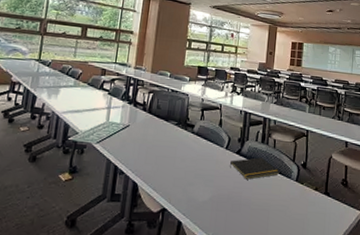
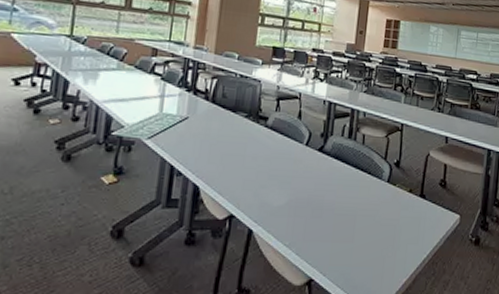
notepad: present [229,157,280,180] -> none [309,155,369,181]

